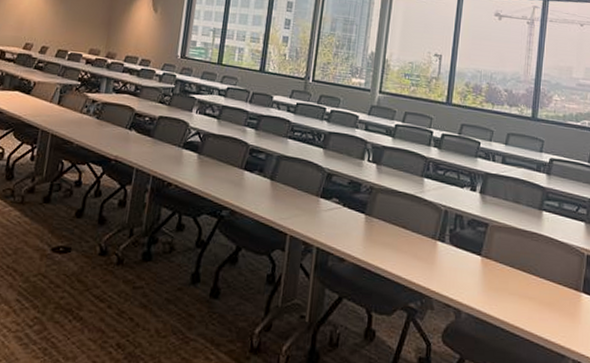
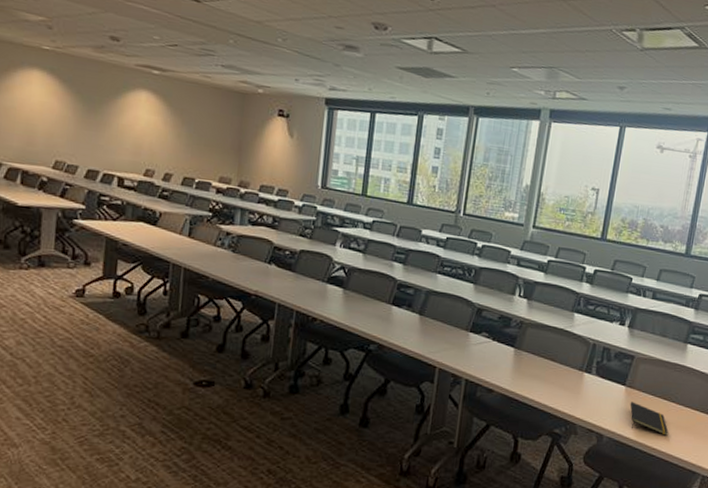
notepad: none [487,273,531,312] -> present [630,401,669,436]

